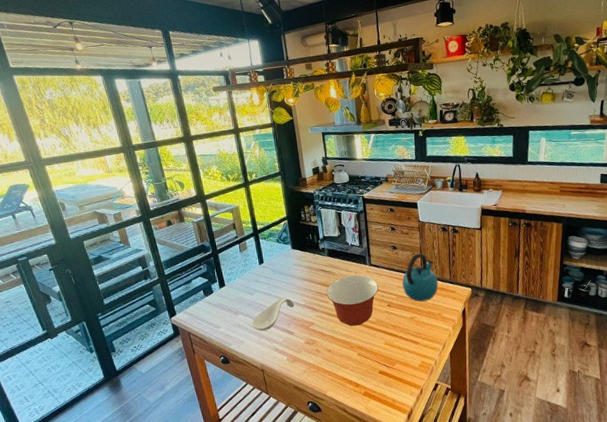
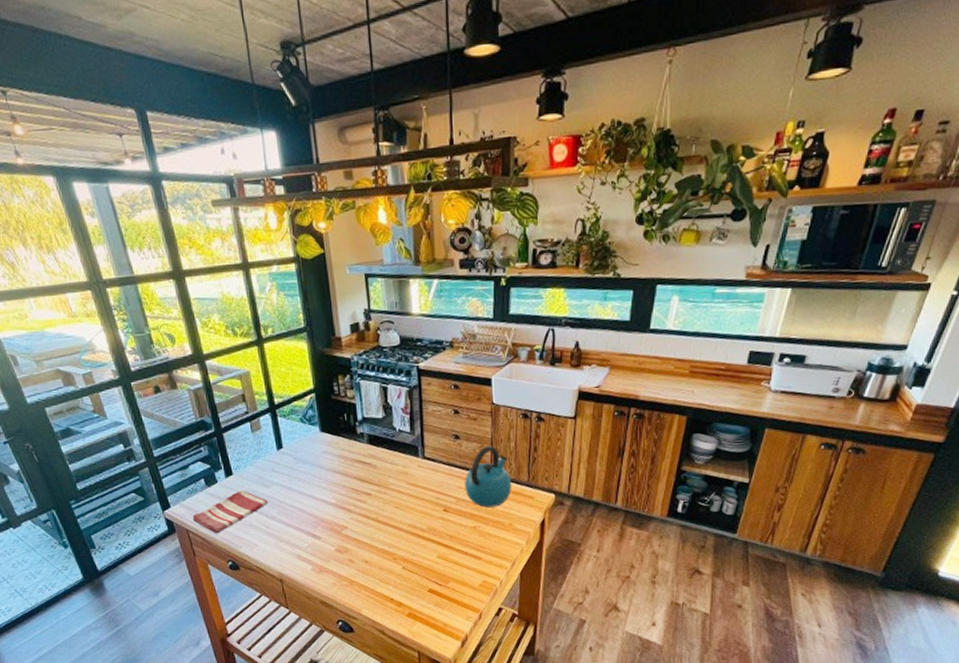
dish towel: none [193,298,252,335] -> present [192,490,268,534]
spoon rest: present [252,297,295,331] -> none [268,493,323,533]
mixing bowl: present [326,275,379,326] -> none [364,469,433,533]

